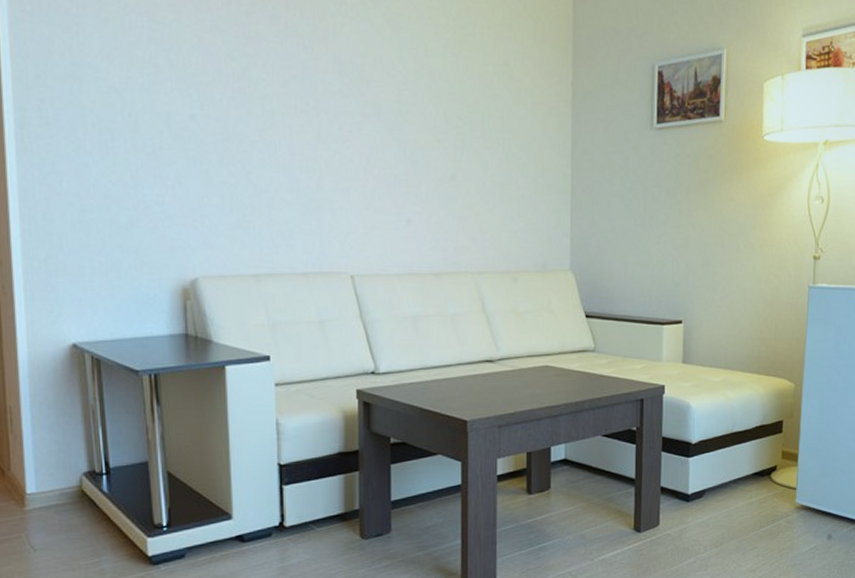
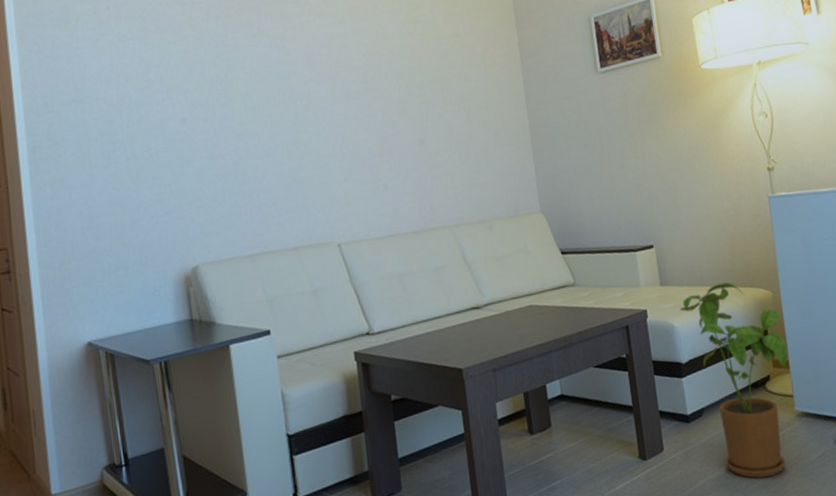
house plant: none [698,369,800,563] -> present [679,282,789,479]

